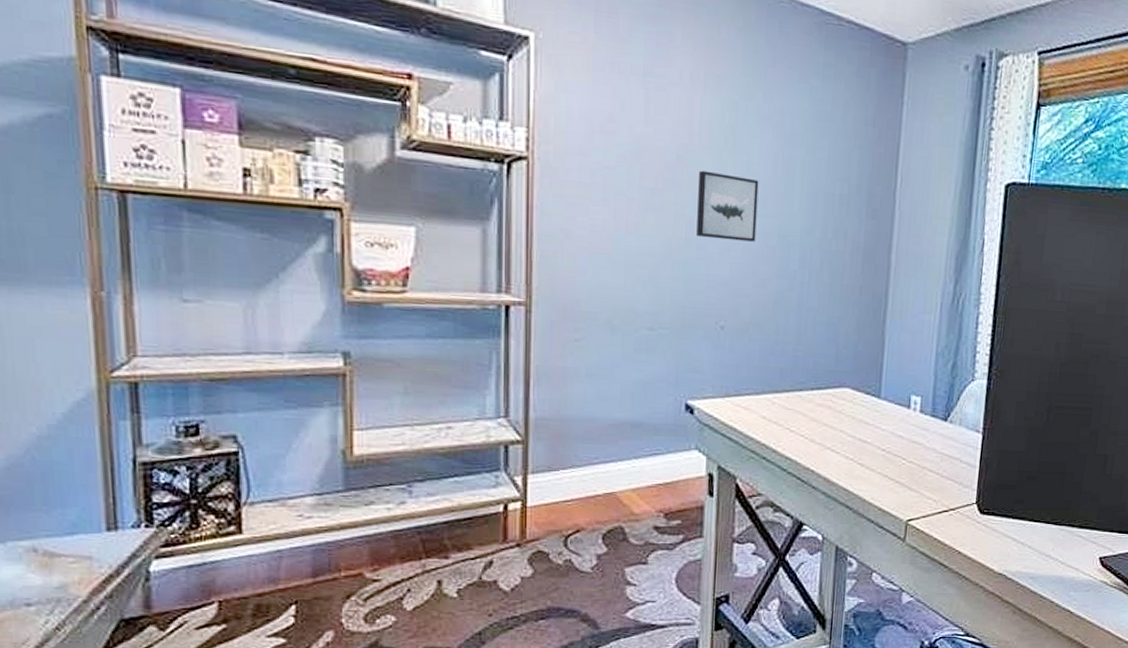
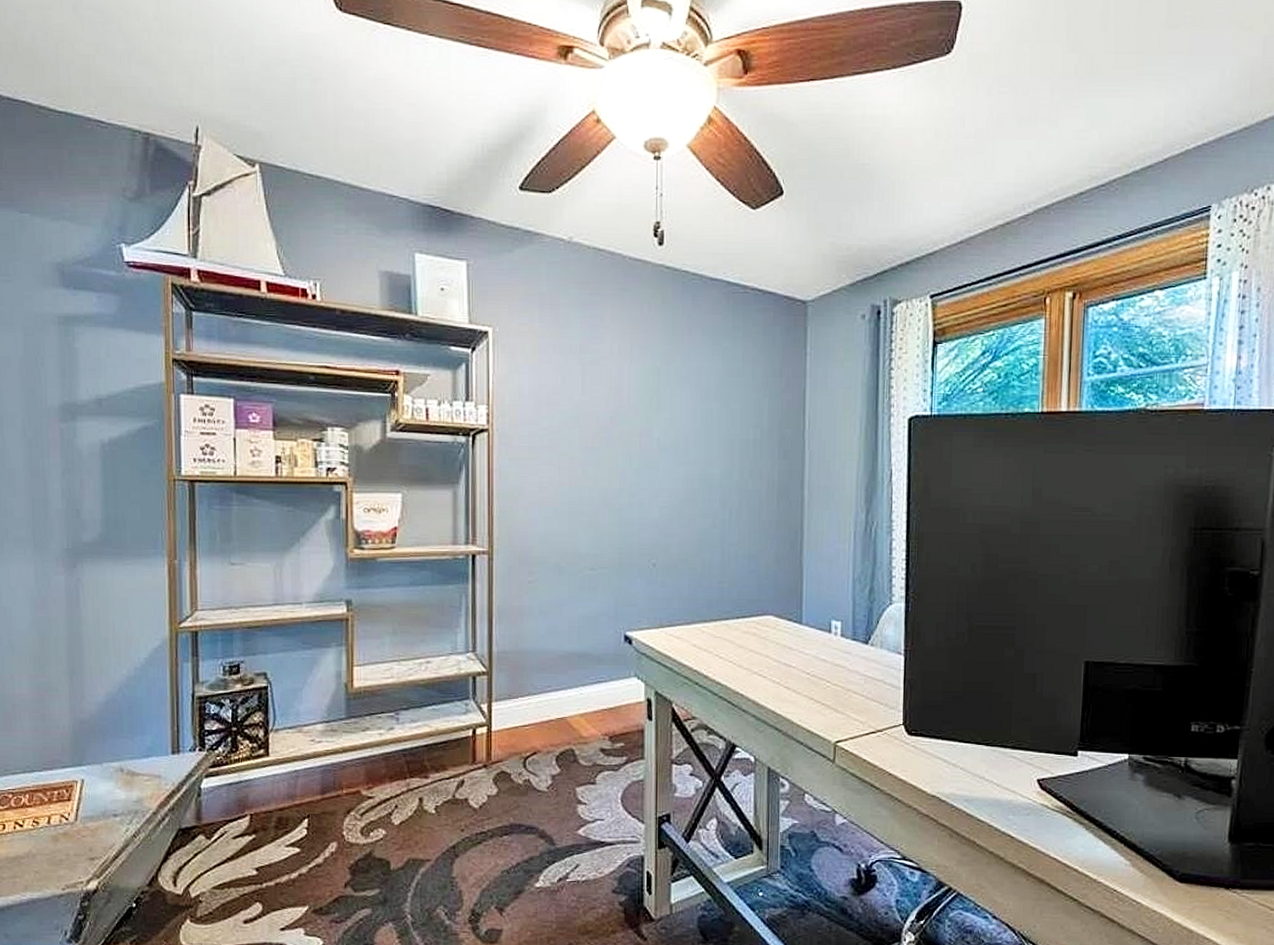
wall art: present [696,170,759,242] -> none [629,428,681,487]

